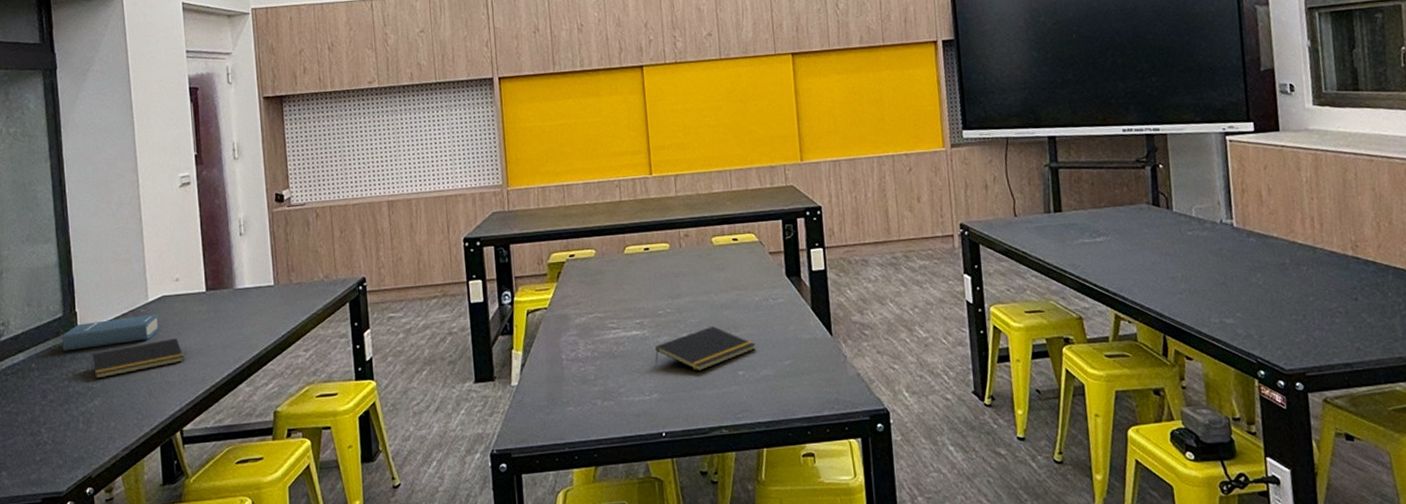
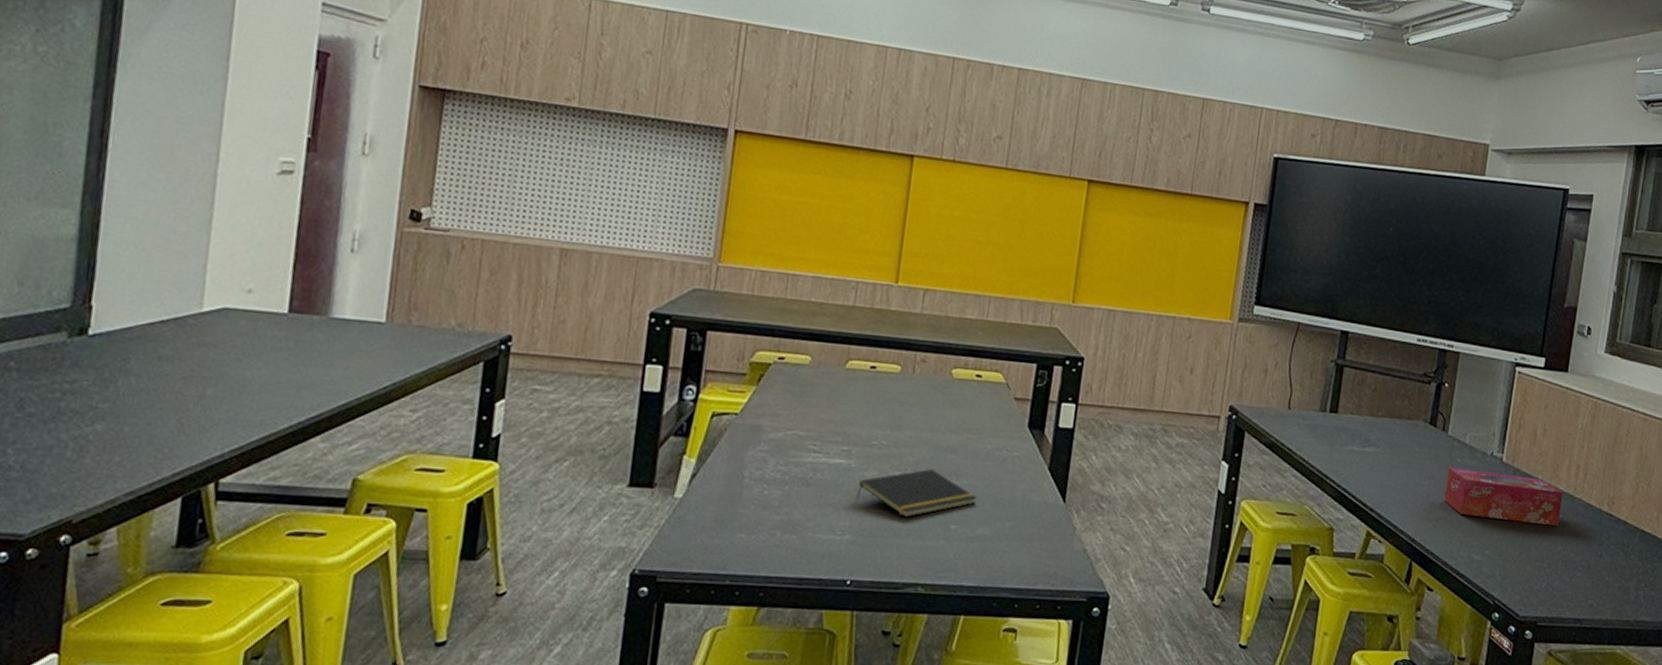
hardback book: present [62,313,159,351] -> none [61,321,213,360]
notepad: present [91,338,184,379] -> none [100,363,240,398]
tissue box: none [1181,236,1305,283] -> present [1444,467,1563,527]

